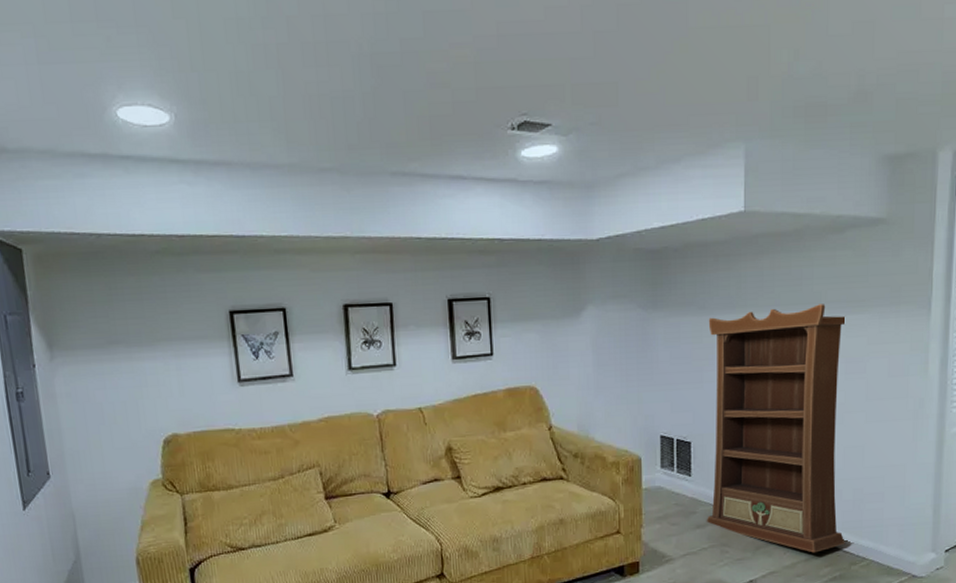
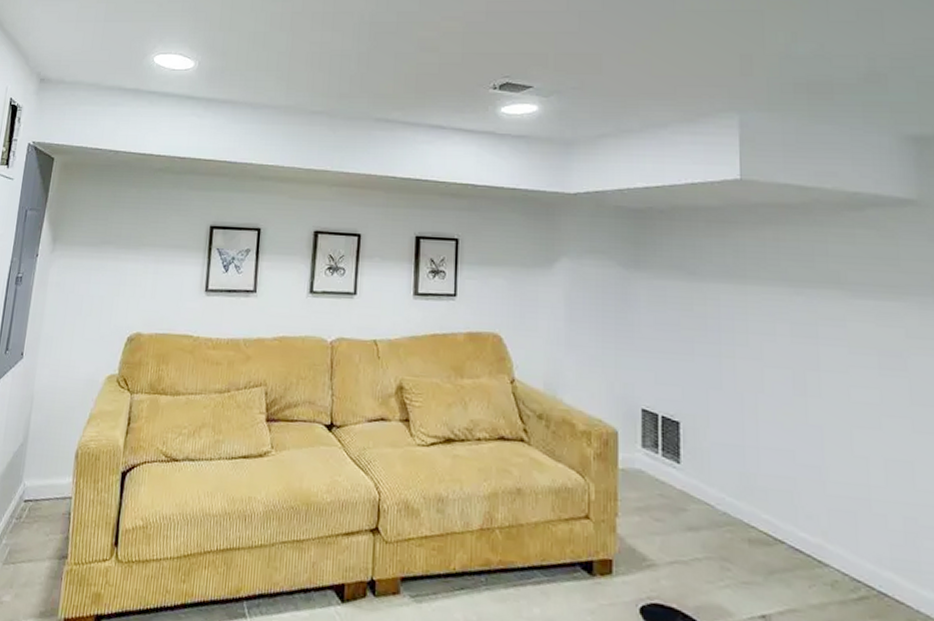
bookcase: present [706,304,846,553] -> none [700,283,898,595]

